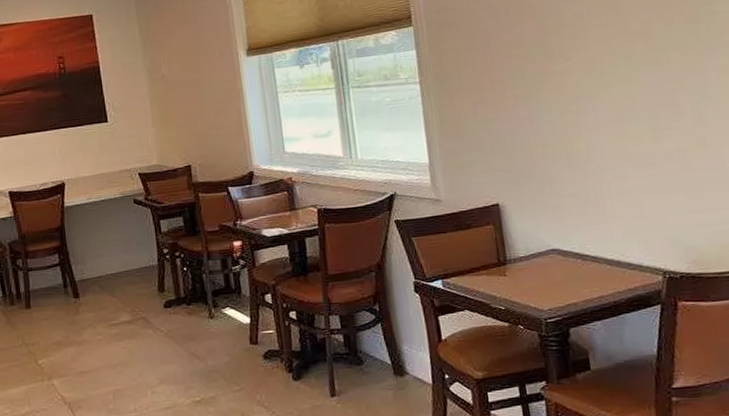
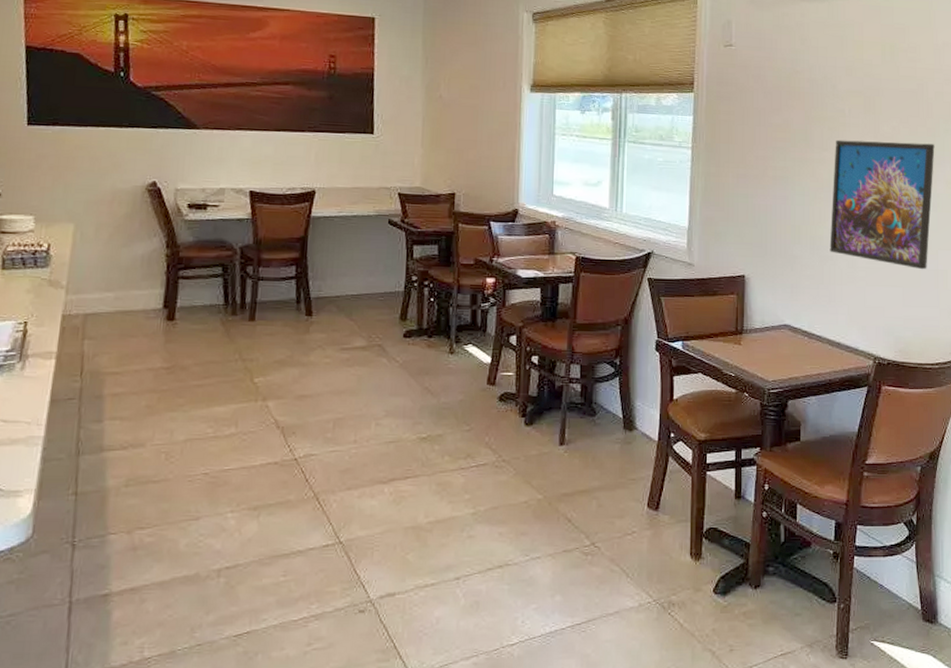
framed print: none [578,31,712,170] -> present [829,139,935,270]

